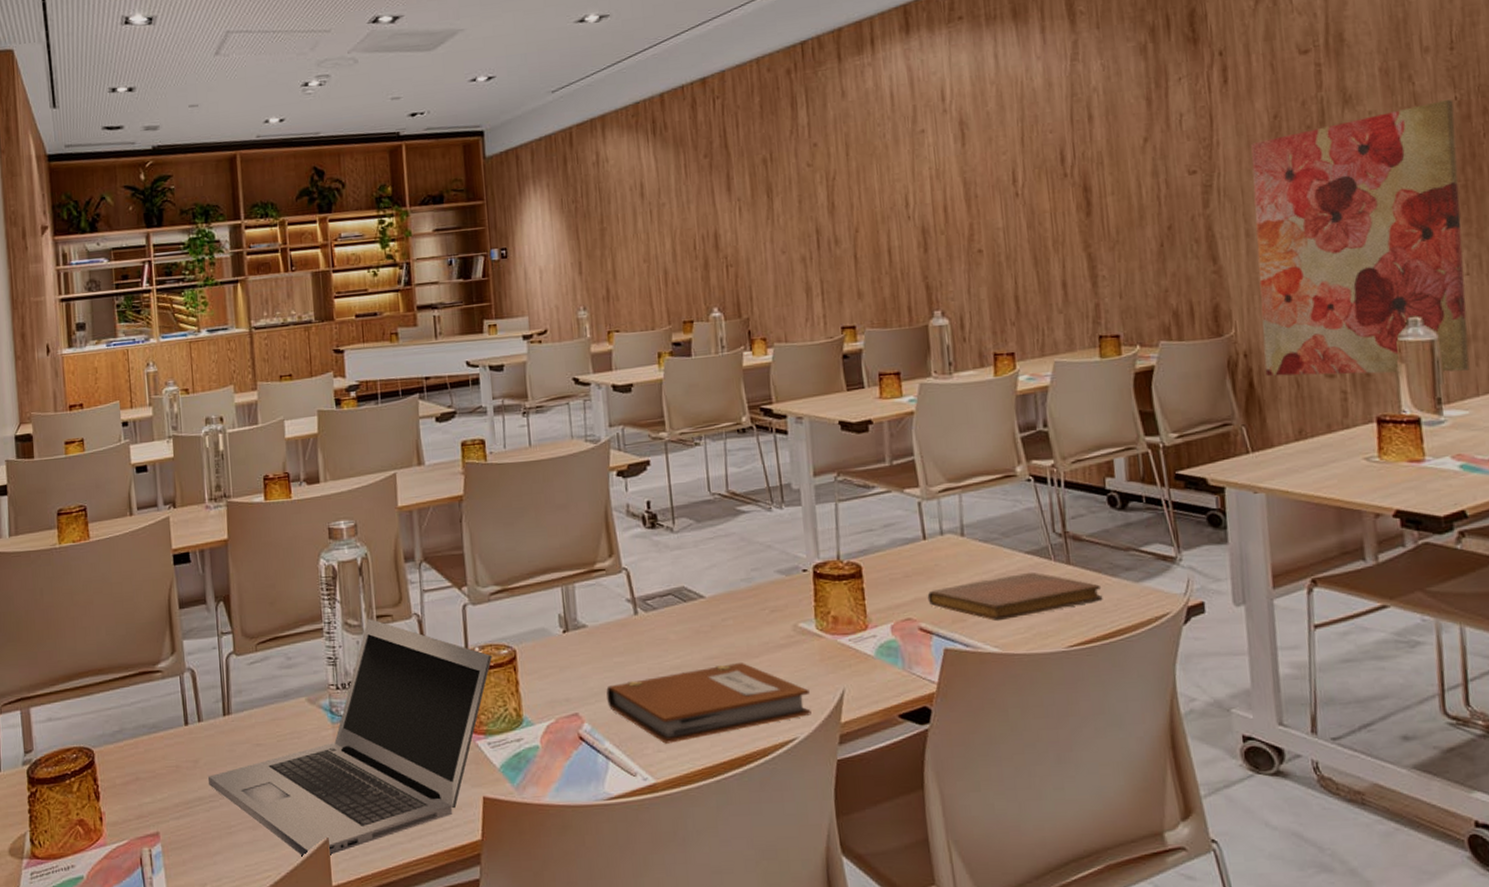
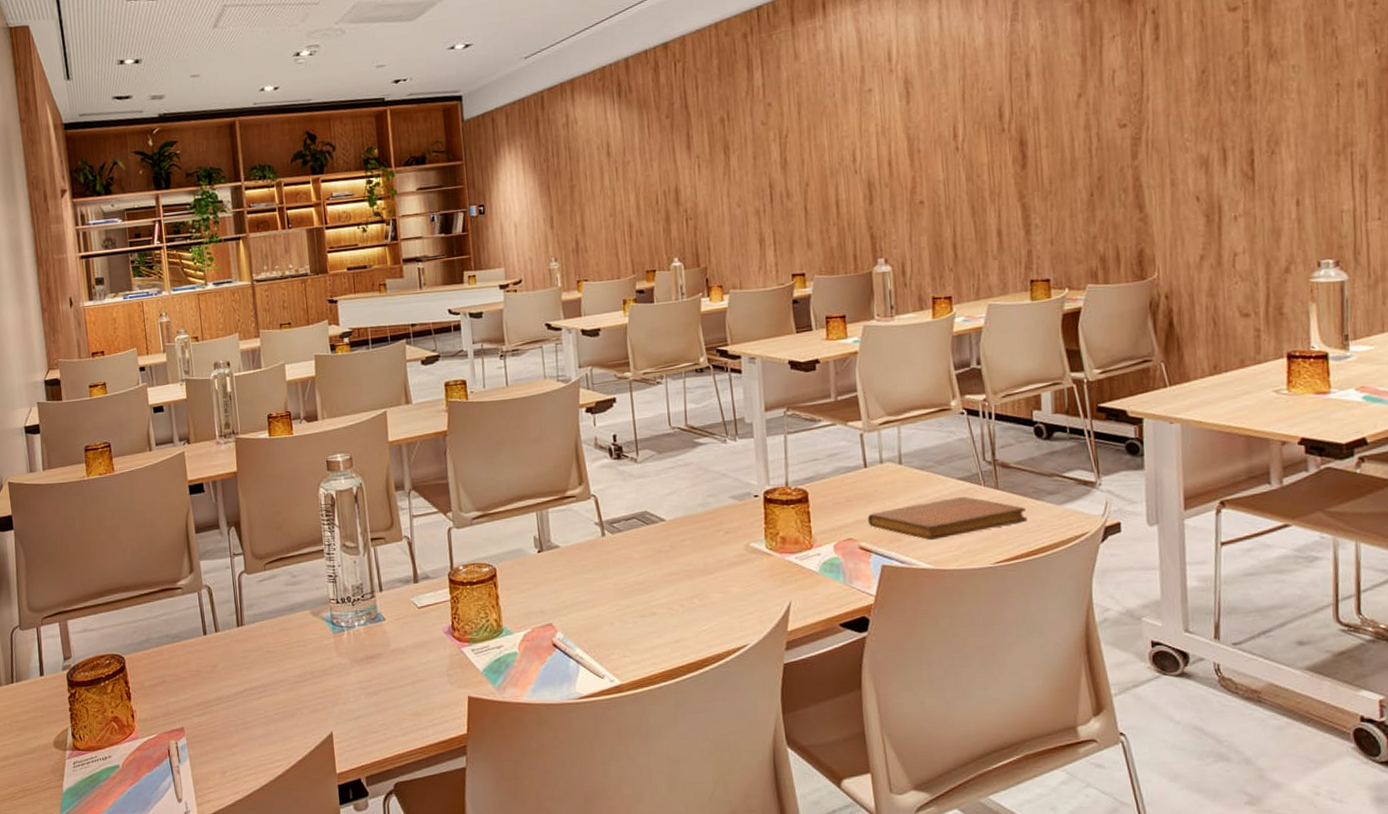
laptop: present [208,618,493,857] -> none [226,540,475,748]
notebook: present [606,663,811,744] -> none [577,578,761,650]
wall art: present [1251,100,1470,377] -> none [1179,53,1377,316]

